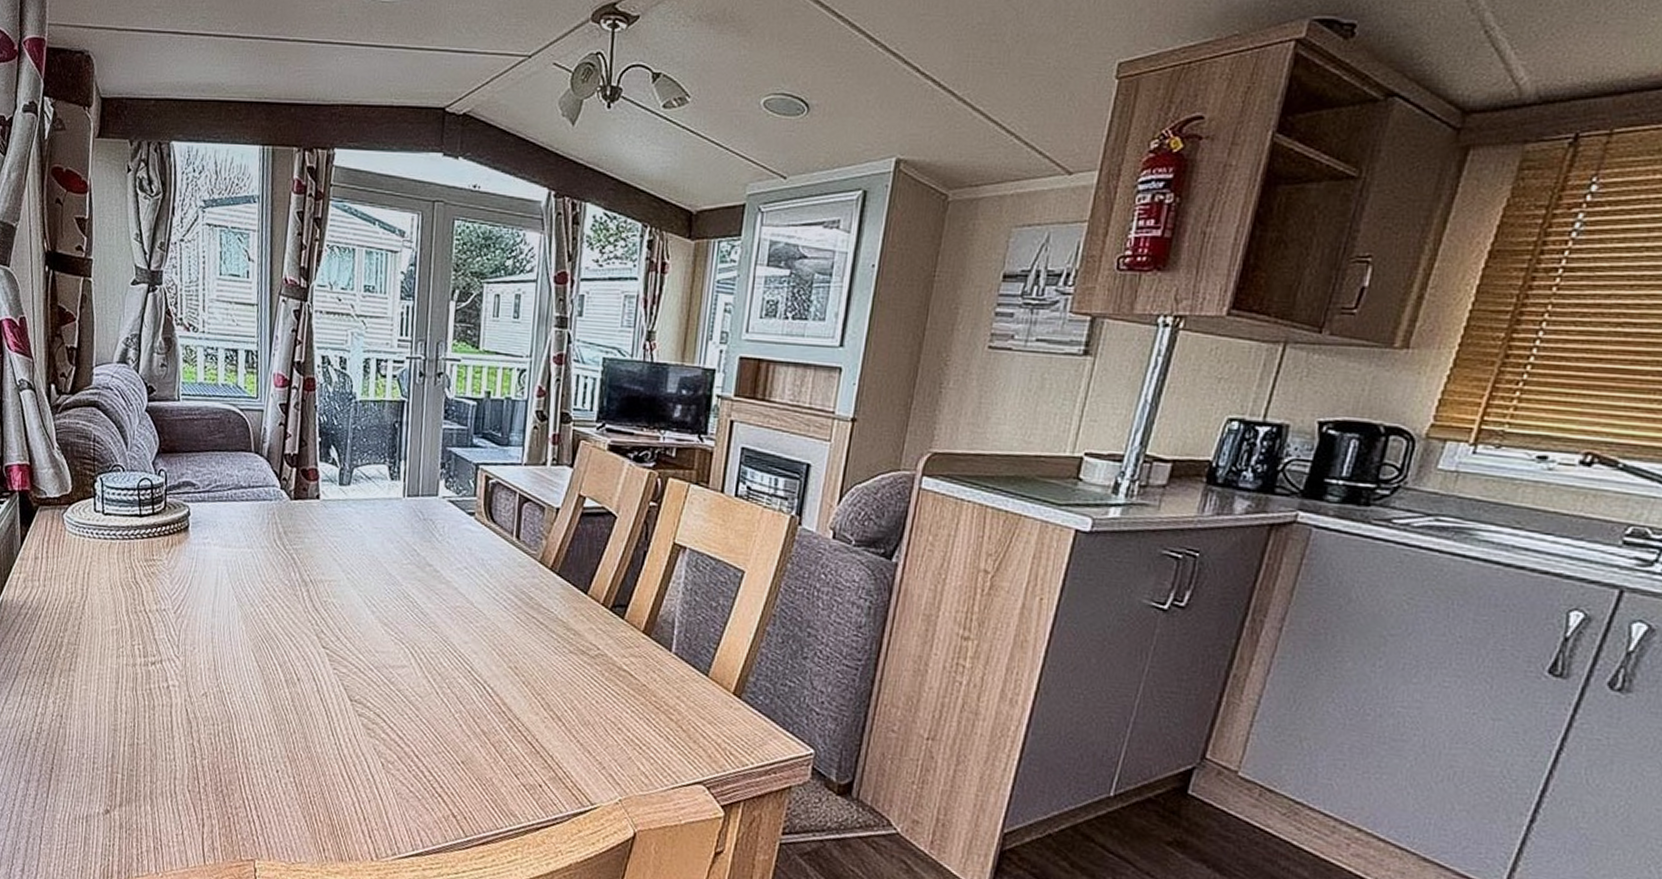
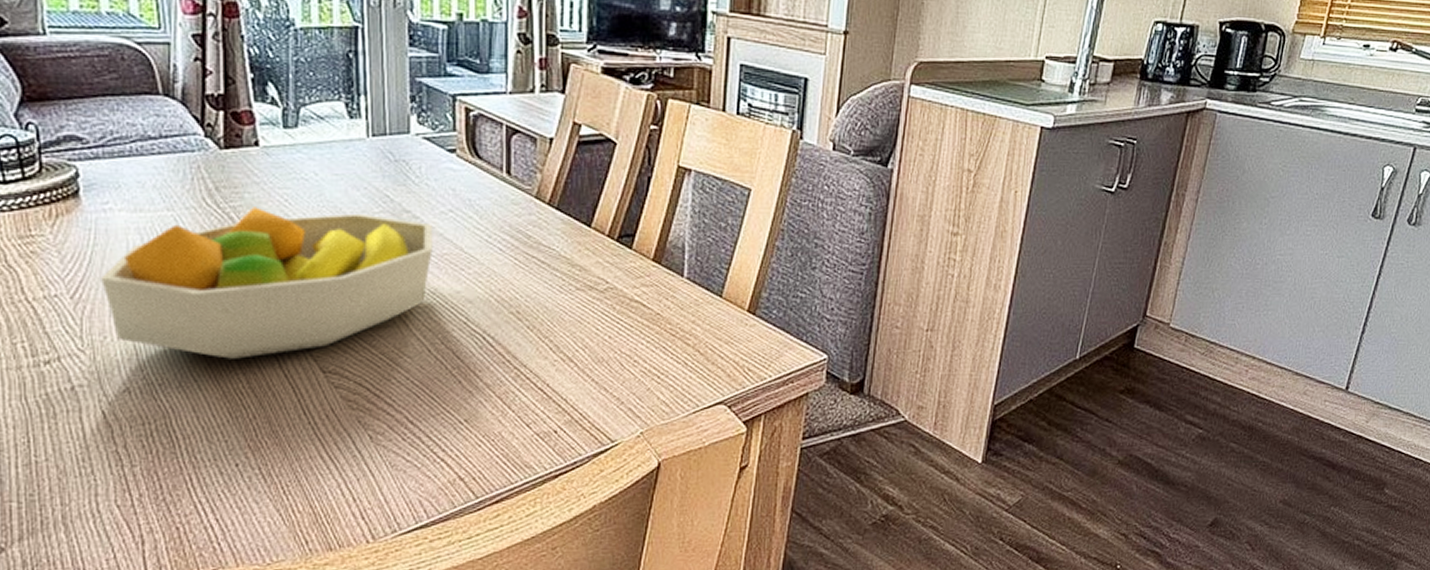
fruit bowl: none [196,550,450,680] -> present [101,207,433,359]

